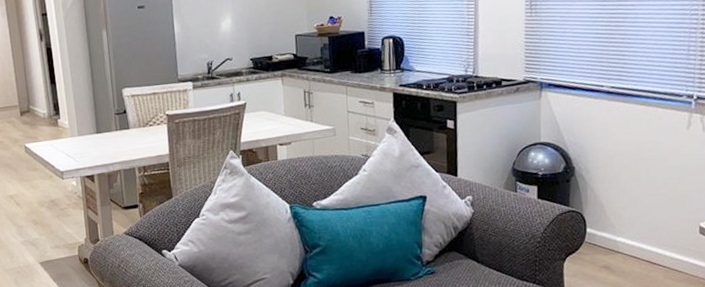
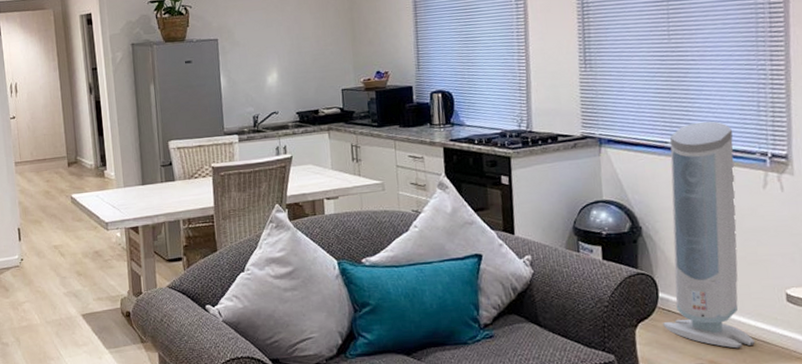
air purifier: none [589,65,669,278] -> present [663,121,755,349]

